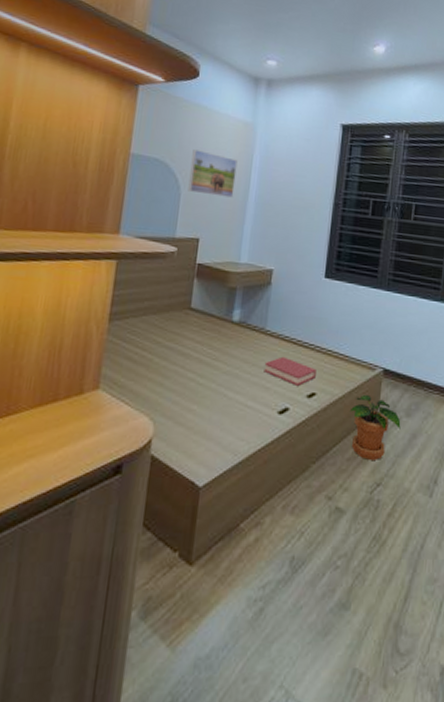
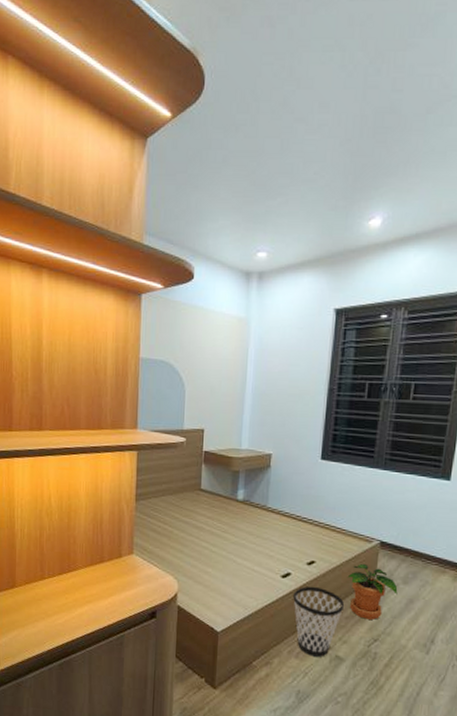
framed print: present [188,149,238,198] -> none [191,349,234,391]
hardback book: present [263,356,316,386] -> none [267,529,315,555]
wastebasket: none [290,423,346,510] -> present [293,586,345,657]

